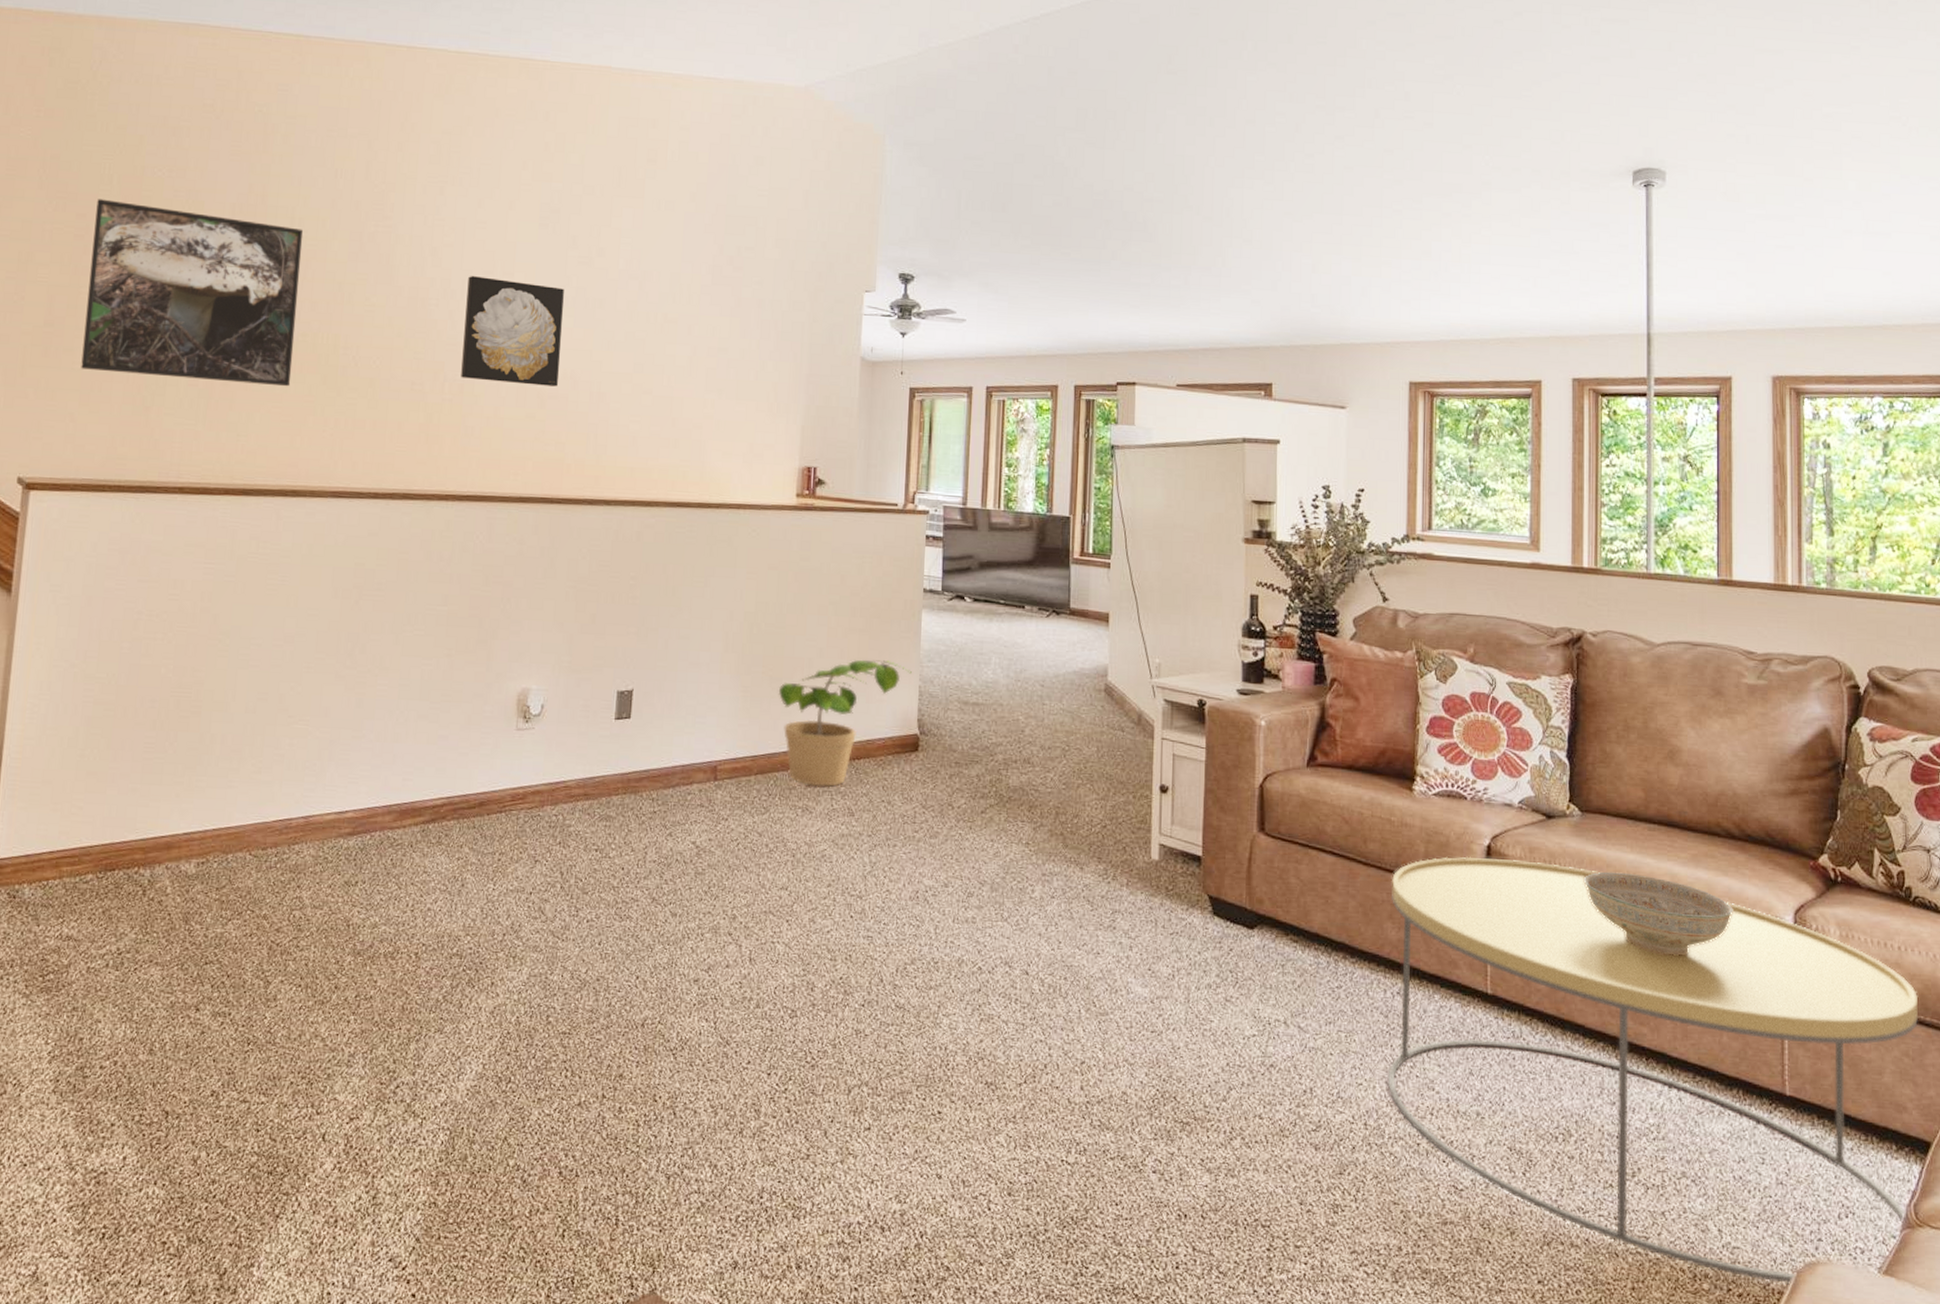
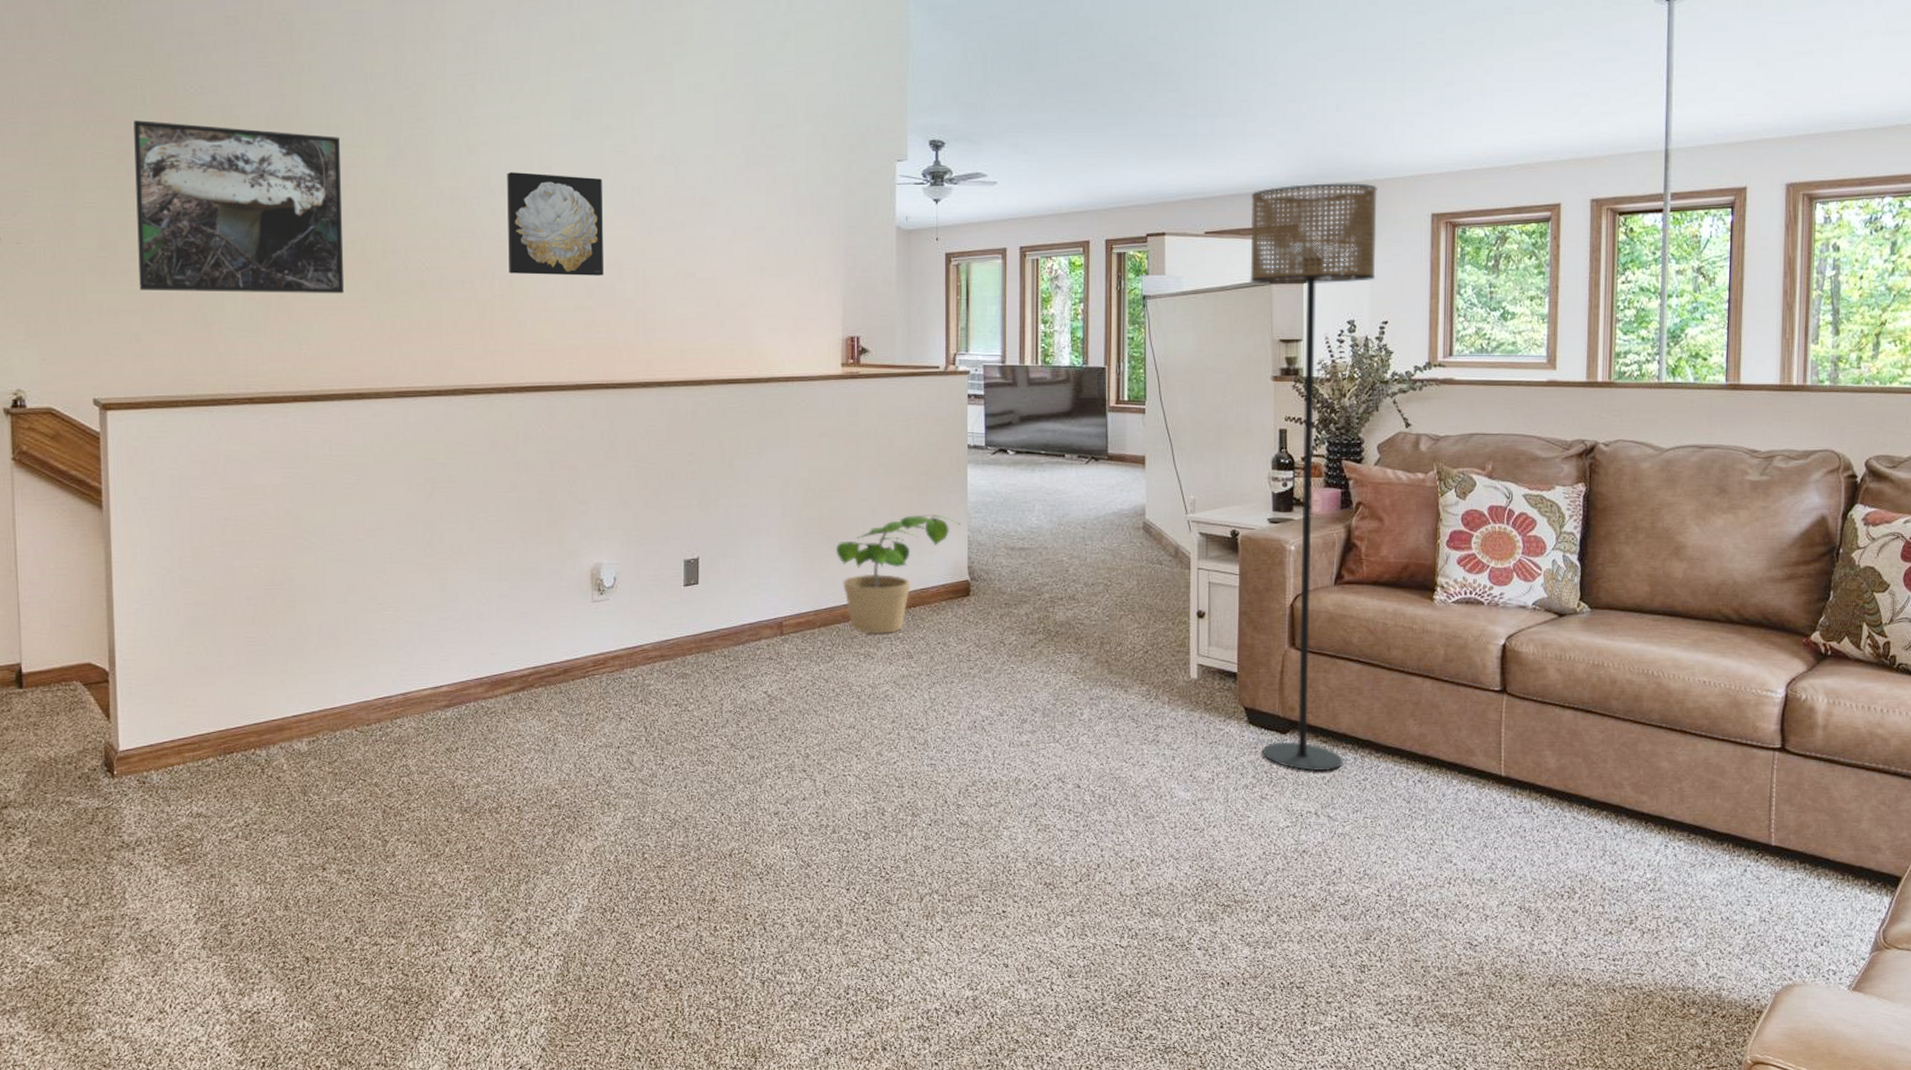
floor lamp: none [1222,342,1354,975] -> present [1250,183,1377,772]
coffee table: present [1387,856,1919,1283] -> none [1409,656,1897,1004]
decorative bowl: present [1583,871,1733,956] -> none [1591,660,1730,731]

